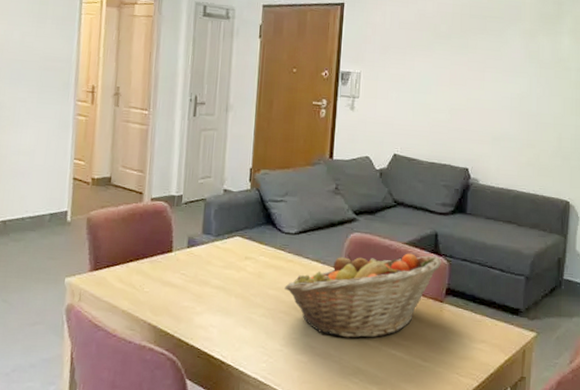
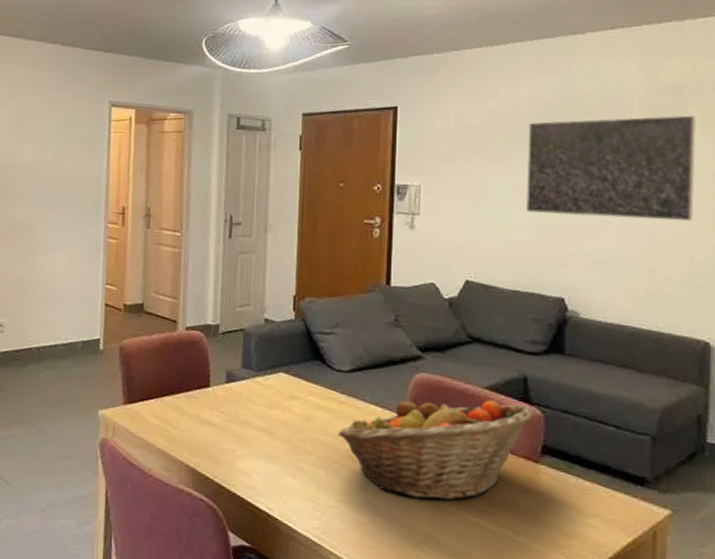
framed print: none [442,22,570,107] -> present [525,115,697,222]

